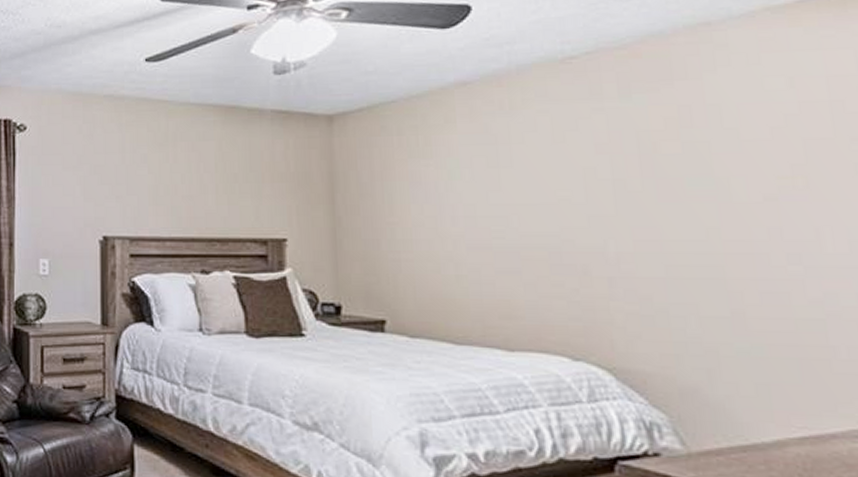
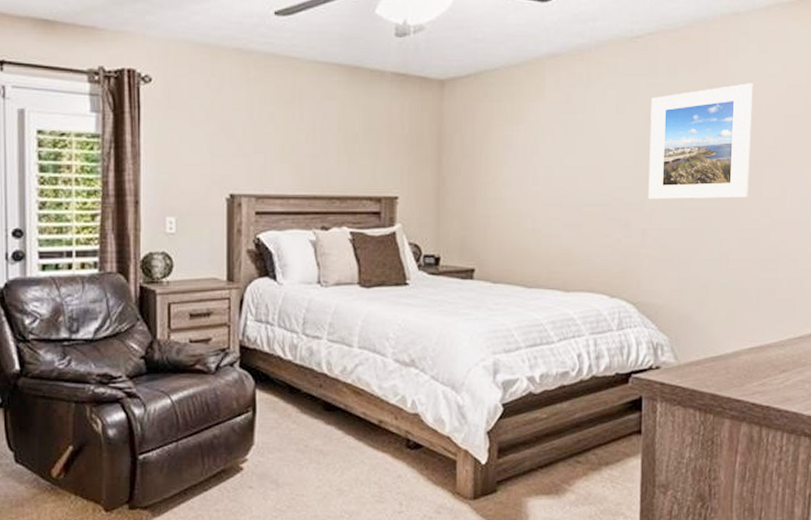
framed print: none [599,101,762,243] -> present [648,83,753,200]

